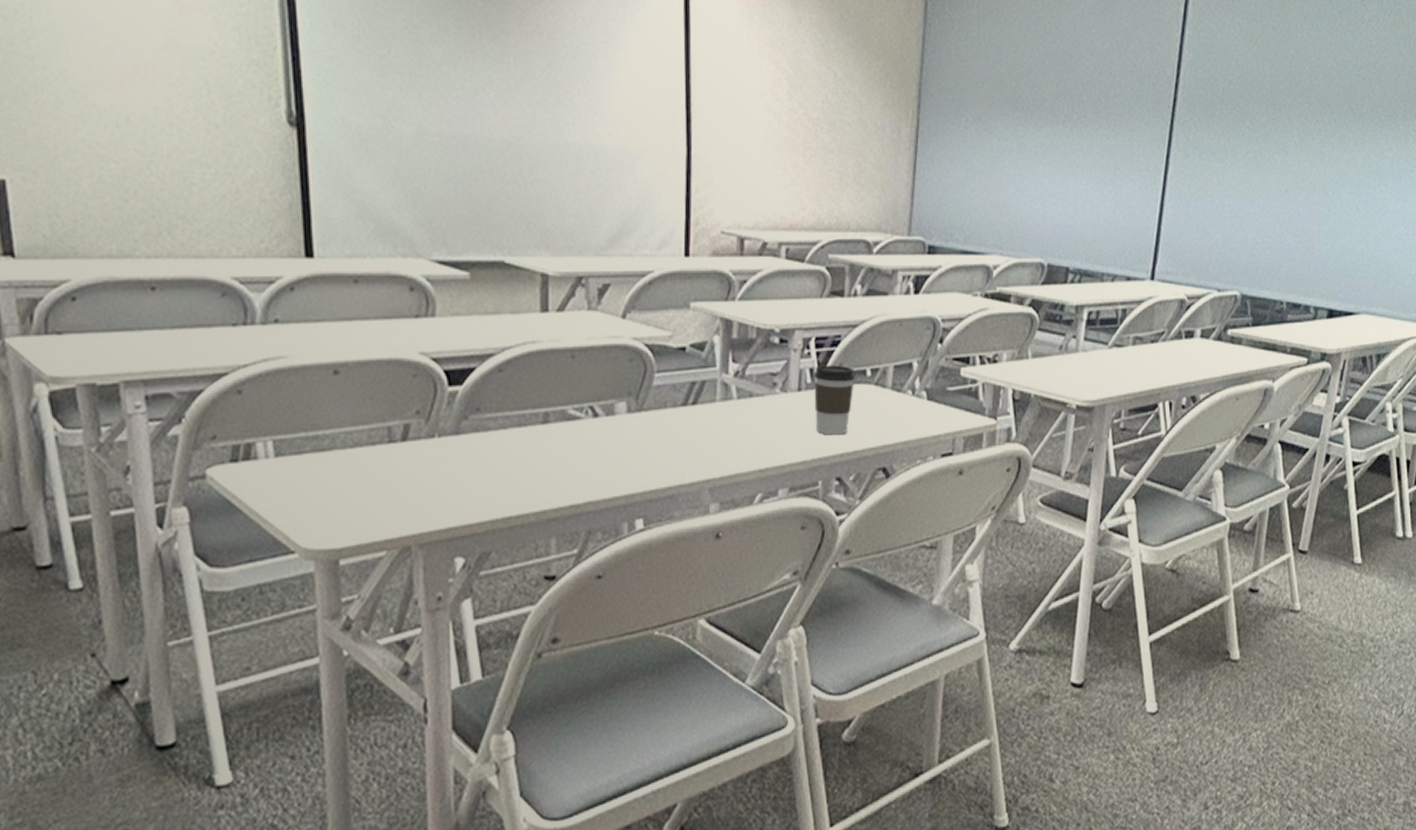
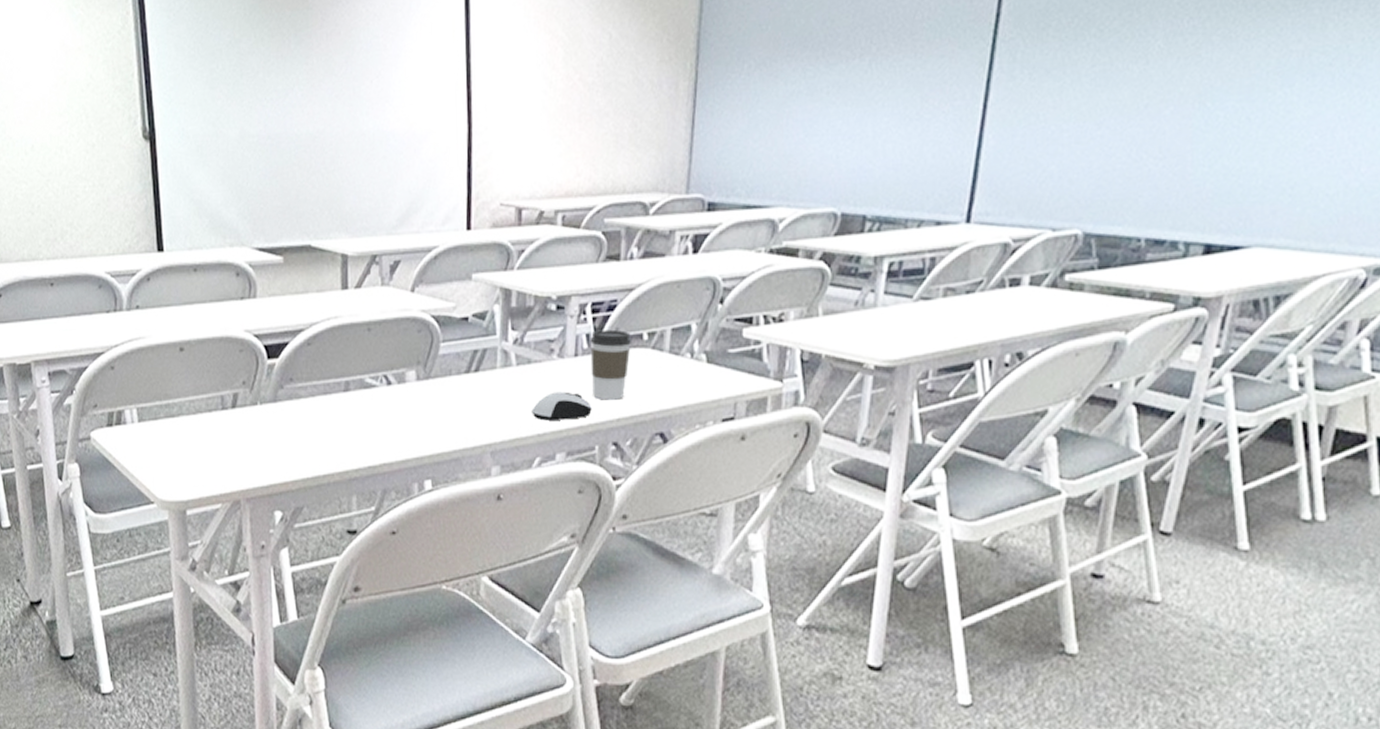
computer mouse: none [753,426,815,456] -> present [532,391,592,421]

